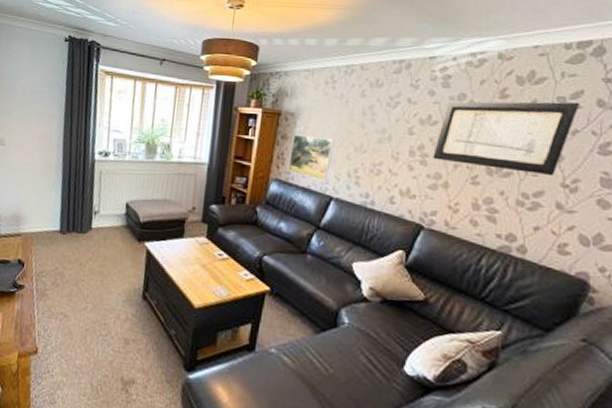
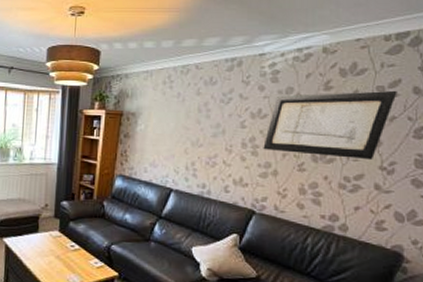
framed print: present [287,134,336,181] -> none [130,133,174,175]

